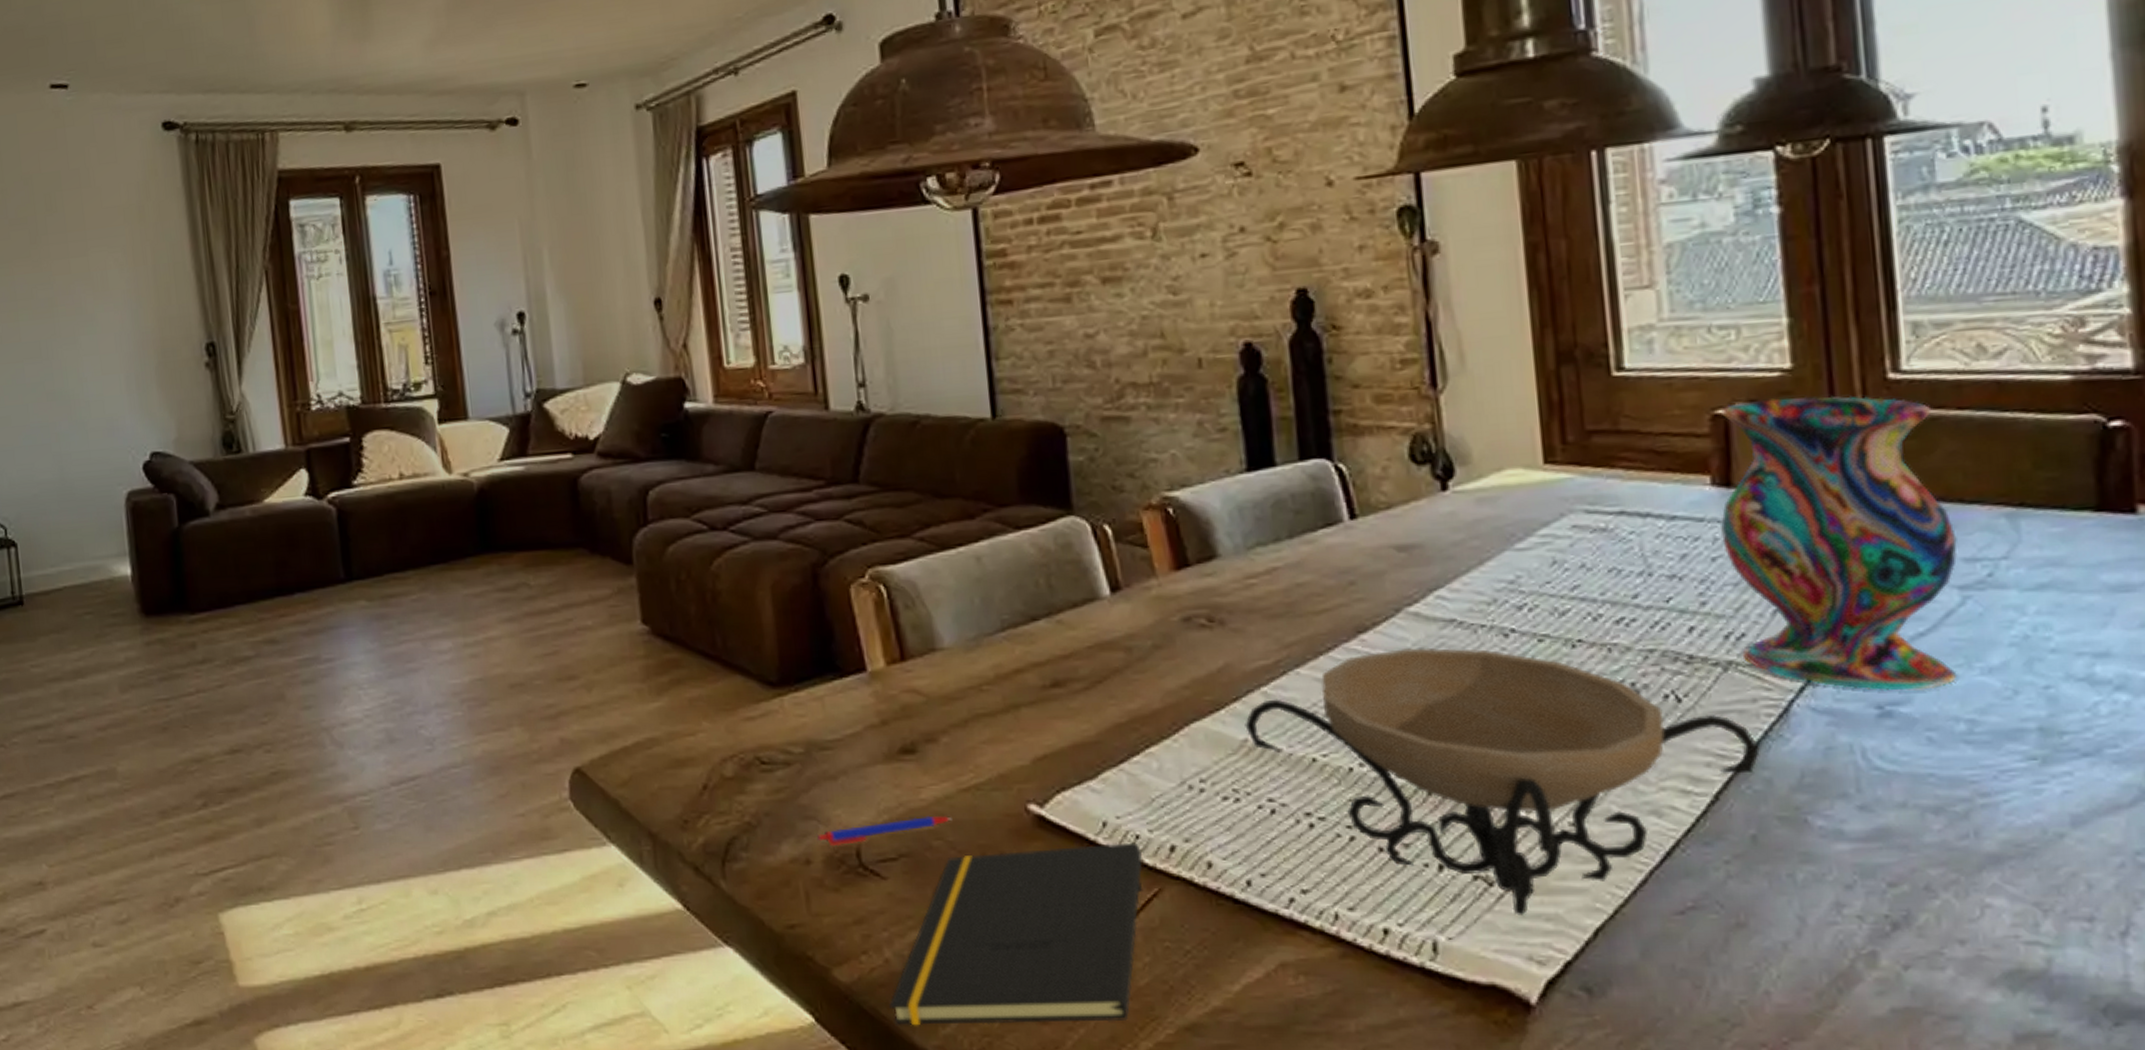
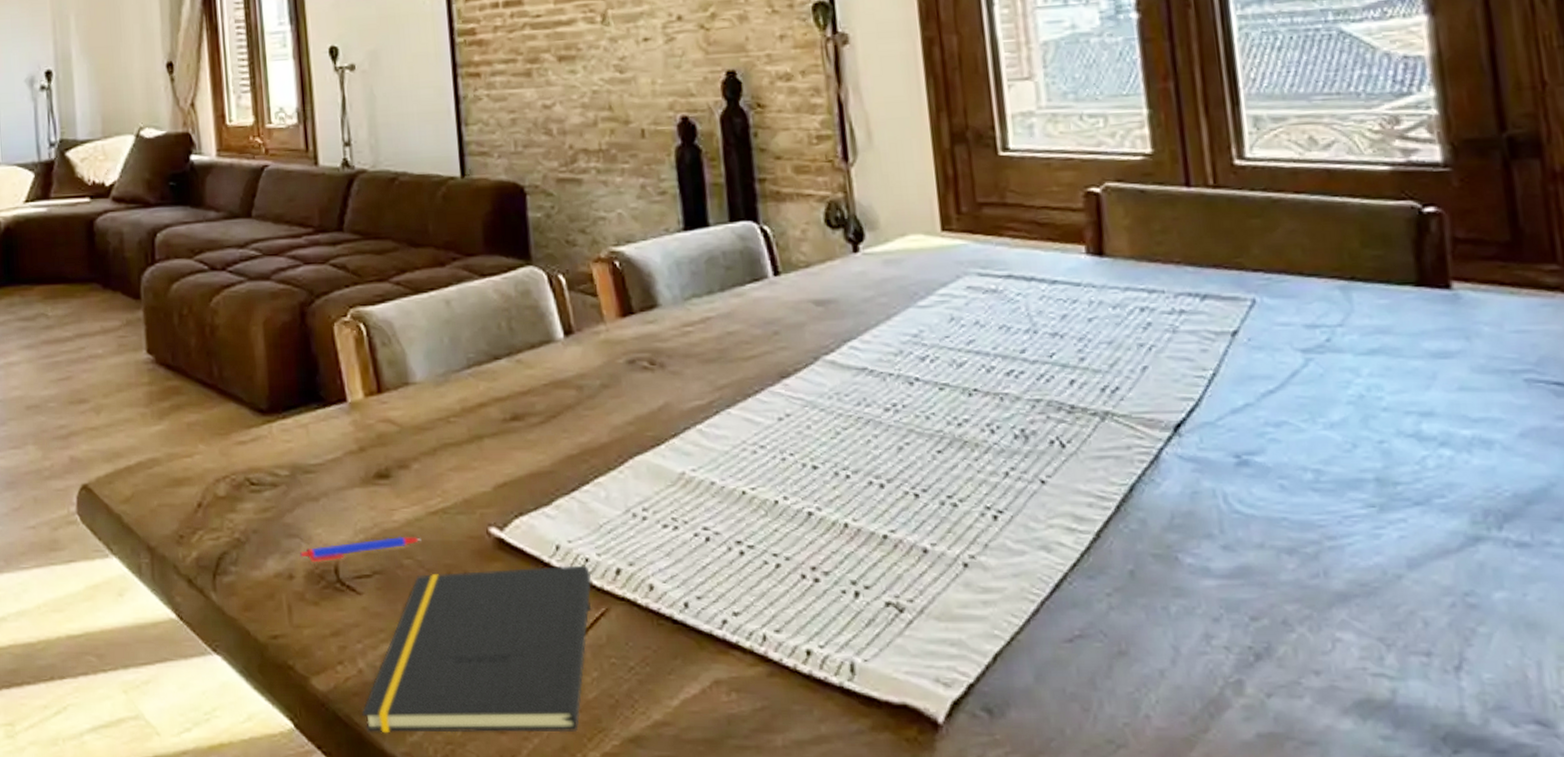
decorative bowl: present [1245,647,1760,917] -> none [682,392,1135,642]
vase: present [1720,396,1957,691] -> none [1093,178,1303,442]

